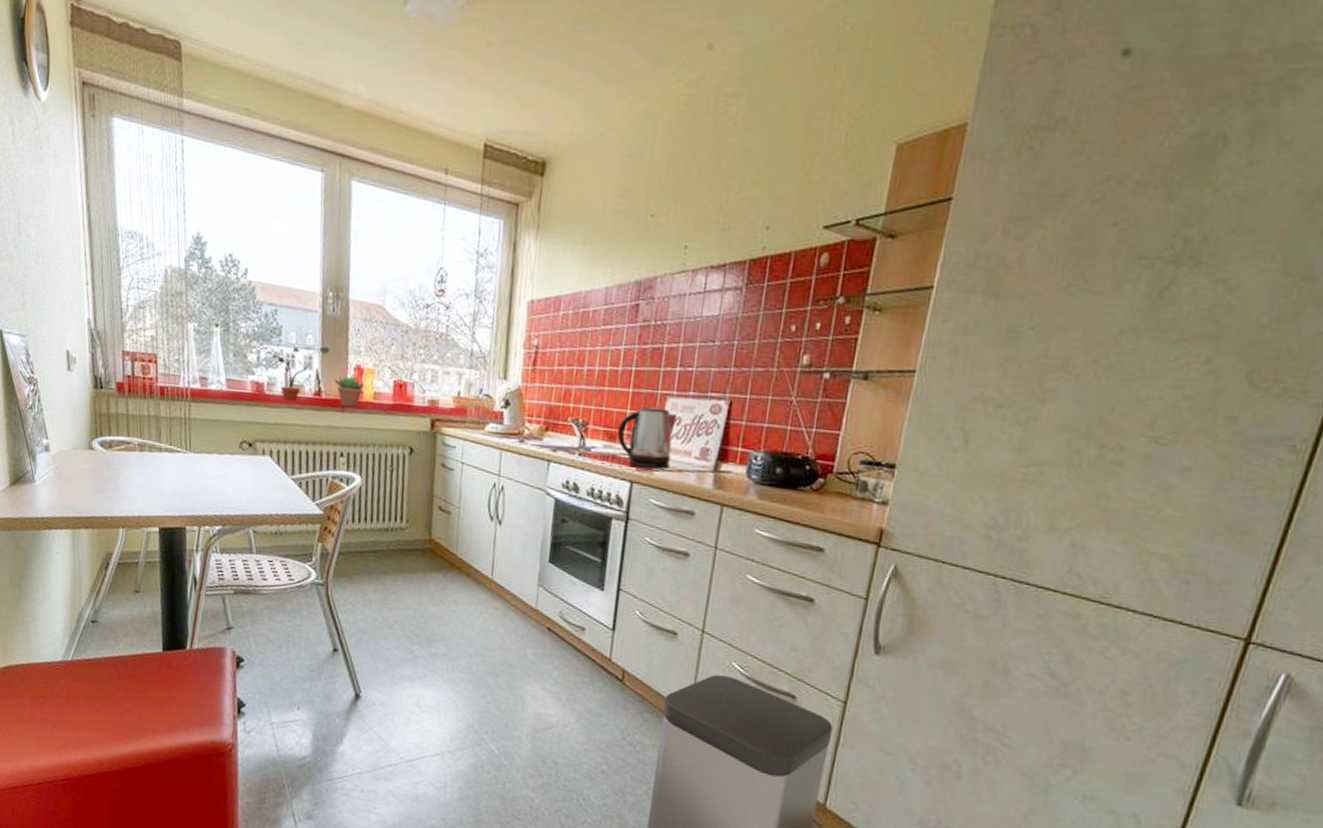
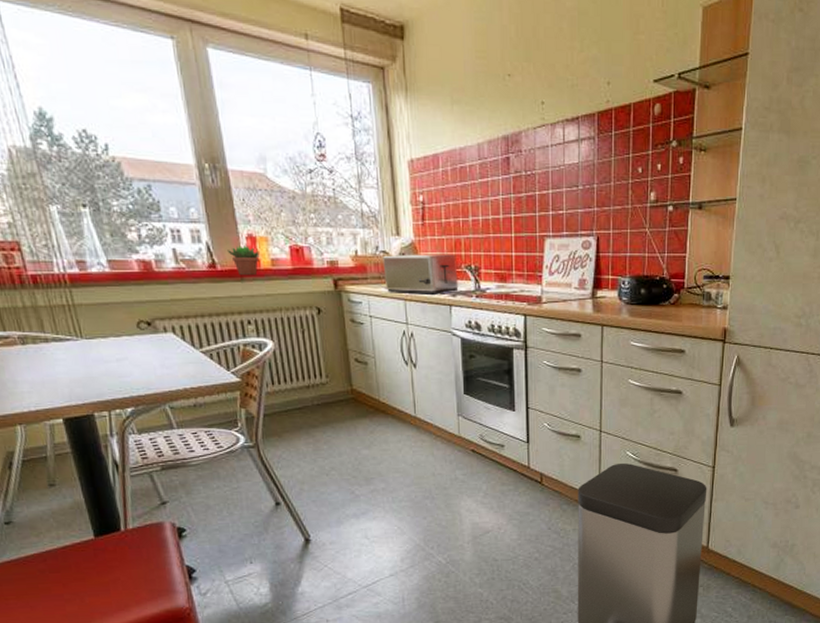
potted plant: present [272,345,330,402] -> none [155,219,217,276]
toaster: none [483,399,564,448] -> present [383,254,459,295]
kettle: present [617,406,678,470] -> none [506,247,556,303]

